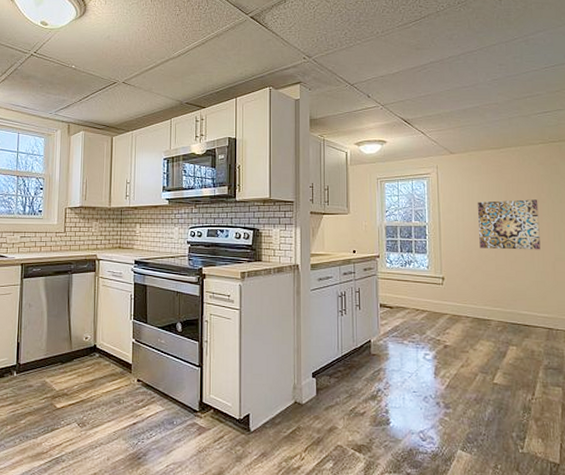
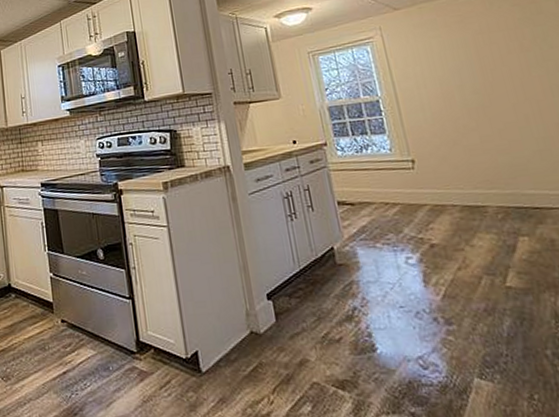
wall art: present [477,199,541,250] -> none [439,49,536,118]

